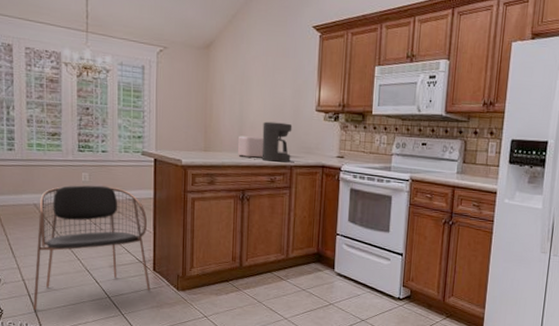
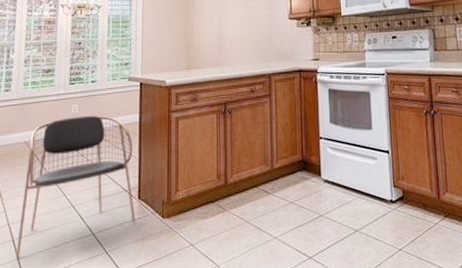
toaster: present [238,136,263,159] -> none [219,50,242,72]
coffee maker: present [261,121,293,163] -> none [240,33,269,72]

